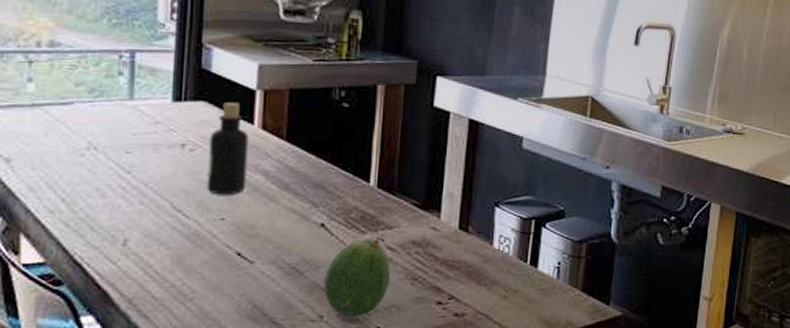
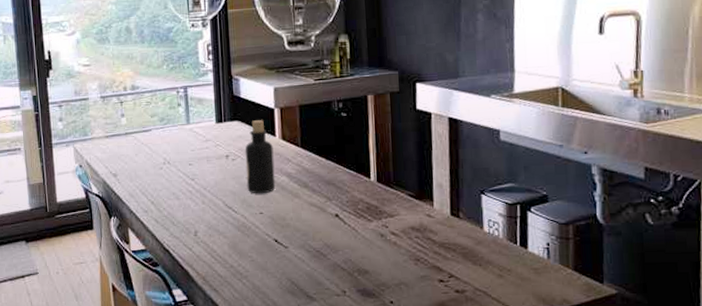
fruit: present [324,239,390,317] -> none [343,226,397,293]

